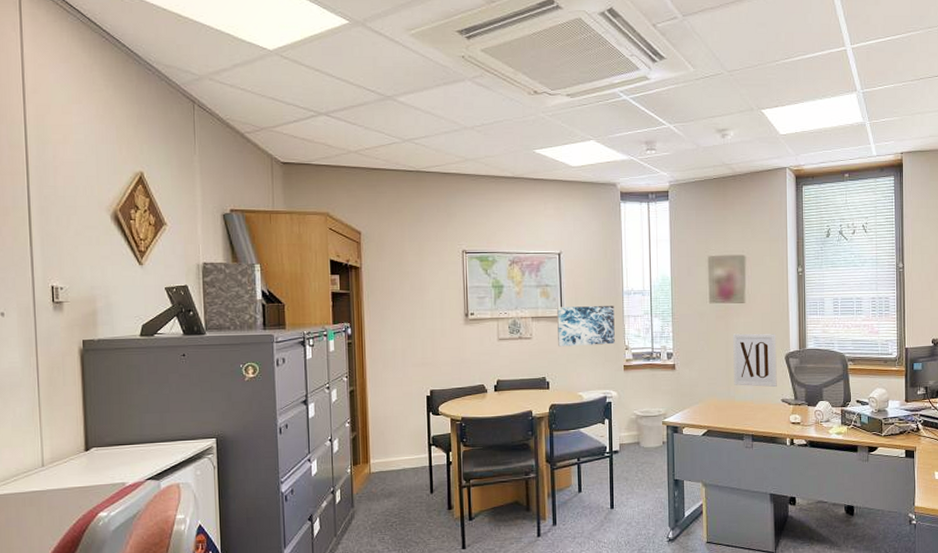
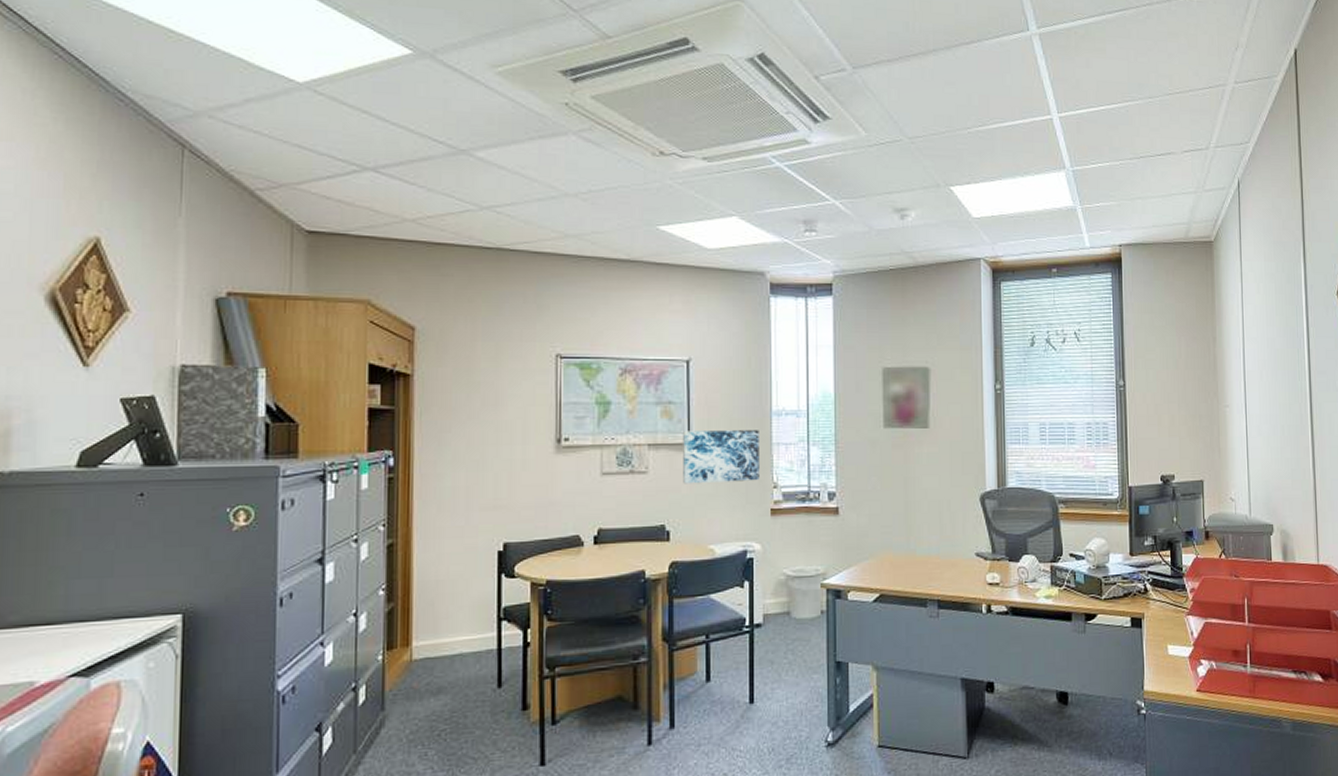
wall art: present [733,333,777,388] -> none [914,467,970,538]

